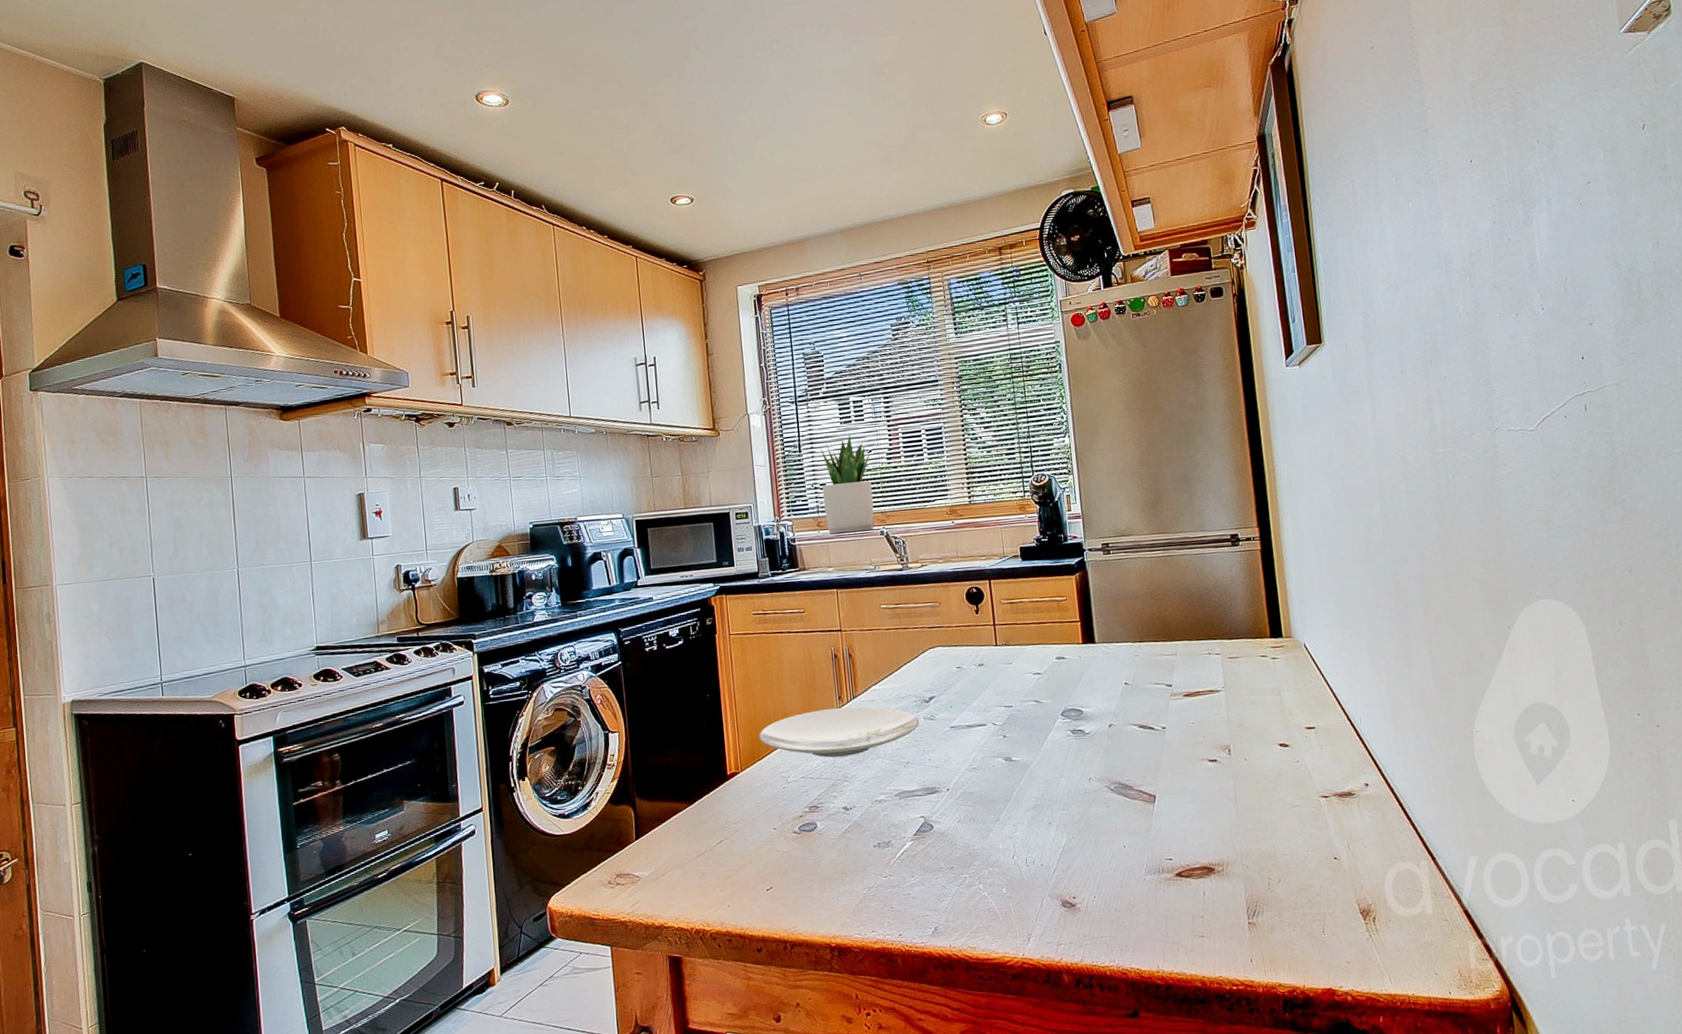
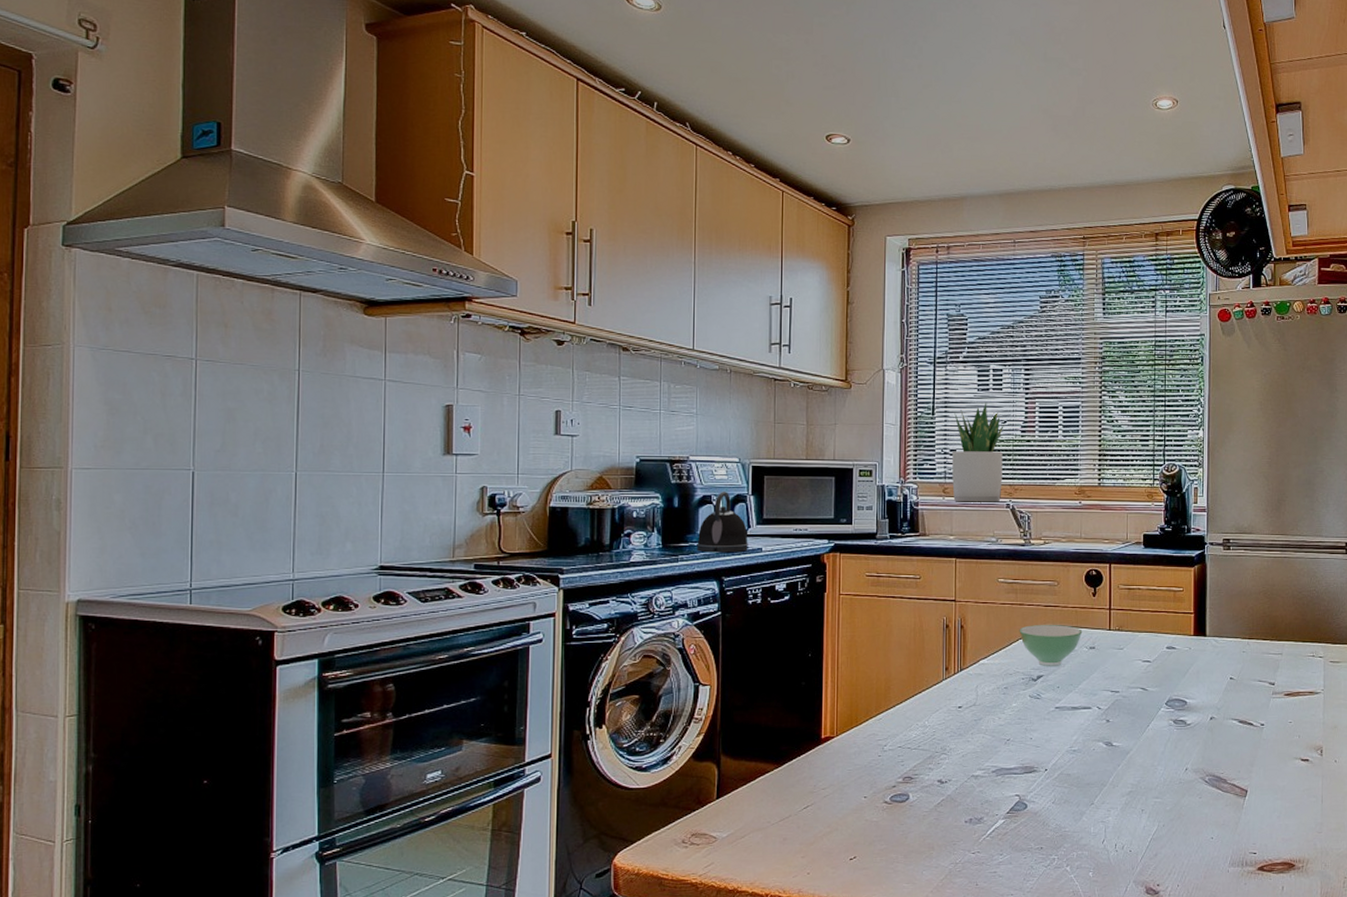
kettle: none [592,547,640,606] -> present [697,492,748,553]
plate: present [759,706,919,758] -> none [859,679,1024,729]
bowl: none [906,645,970,688] -> present [1019,624,1083,667]

